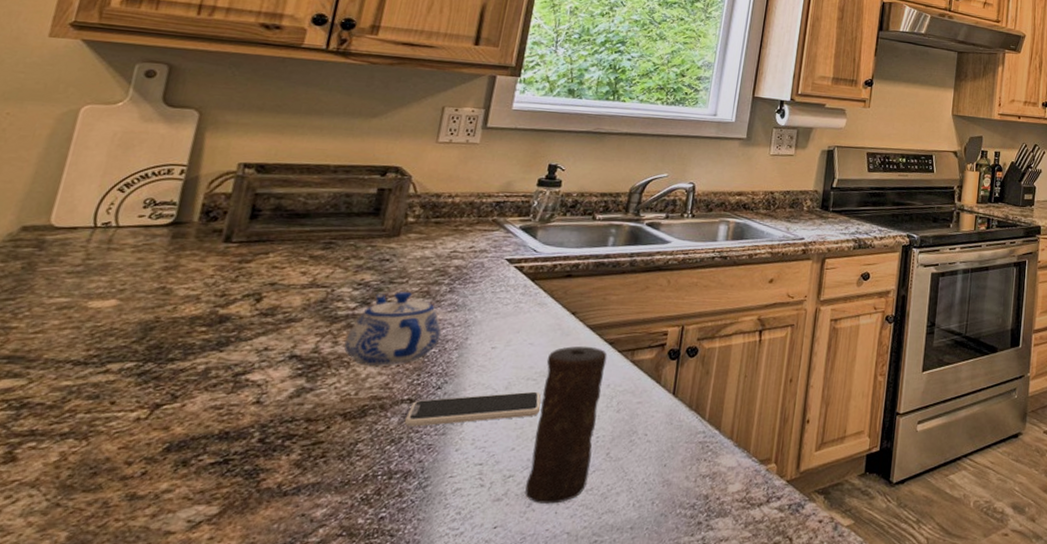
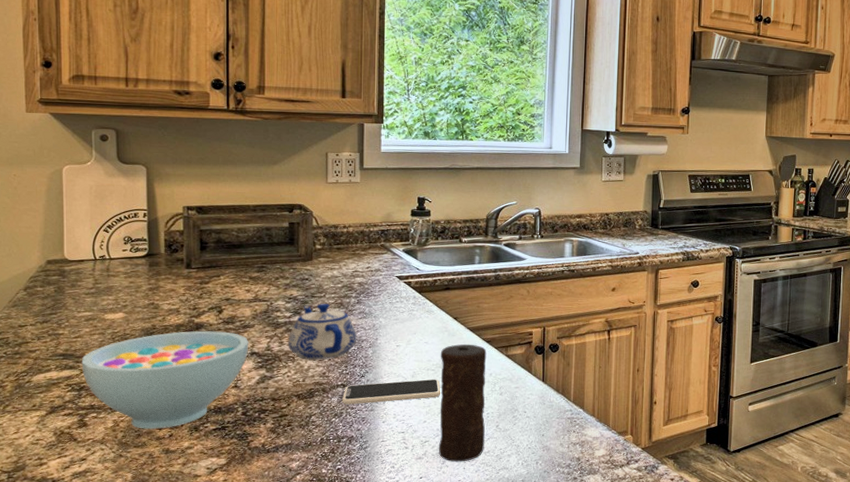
bowl: none [31,325,291,465] -> present [81,330,249,429]

